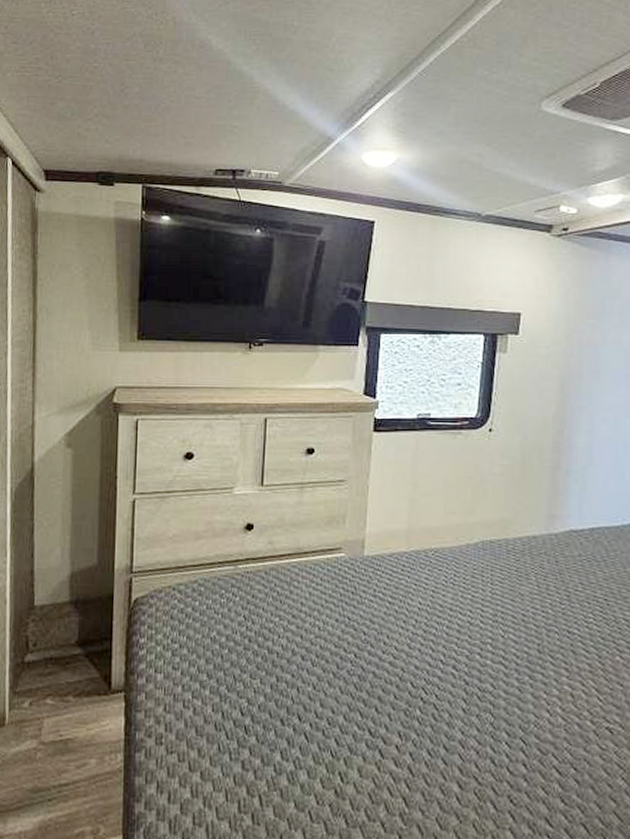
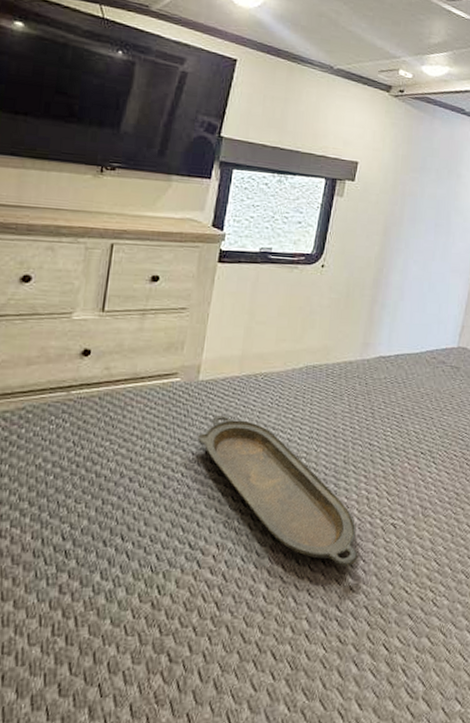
serving tray: none [367,594,567,774] -> present [197,415,358,567]

